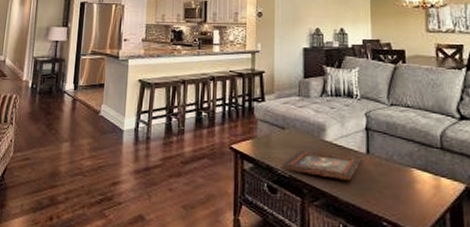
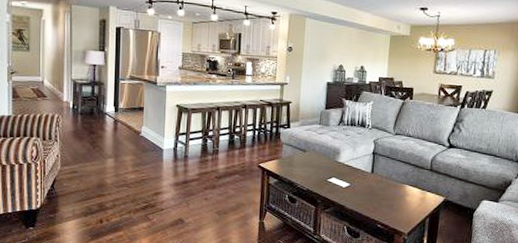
decorative tray: present [282,150,362,181] -> none [302,169,367,194]

